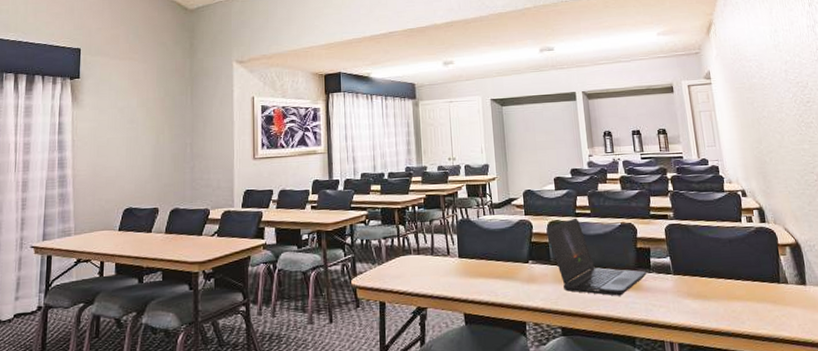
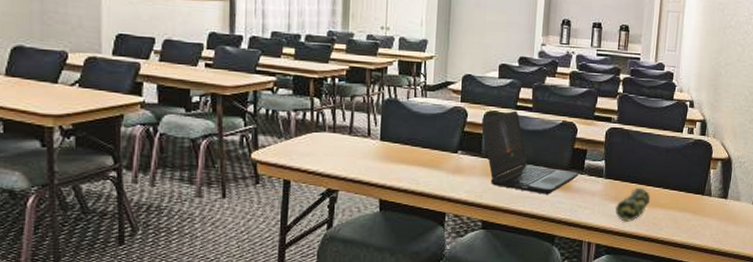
pencil case: none [690,281,725,318] -> present [615,187,651,222]

